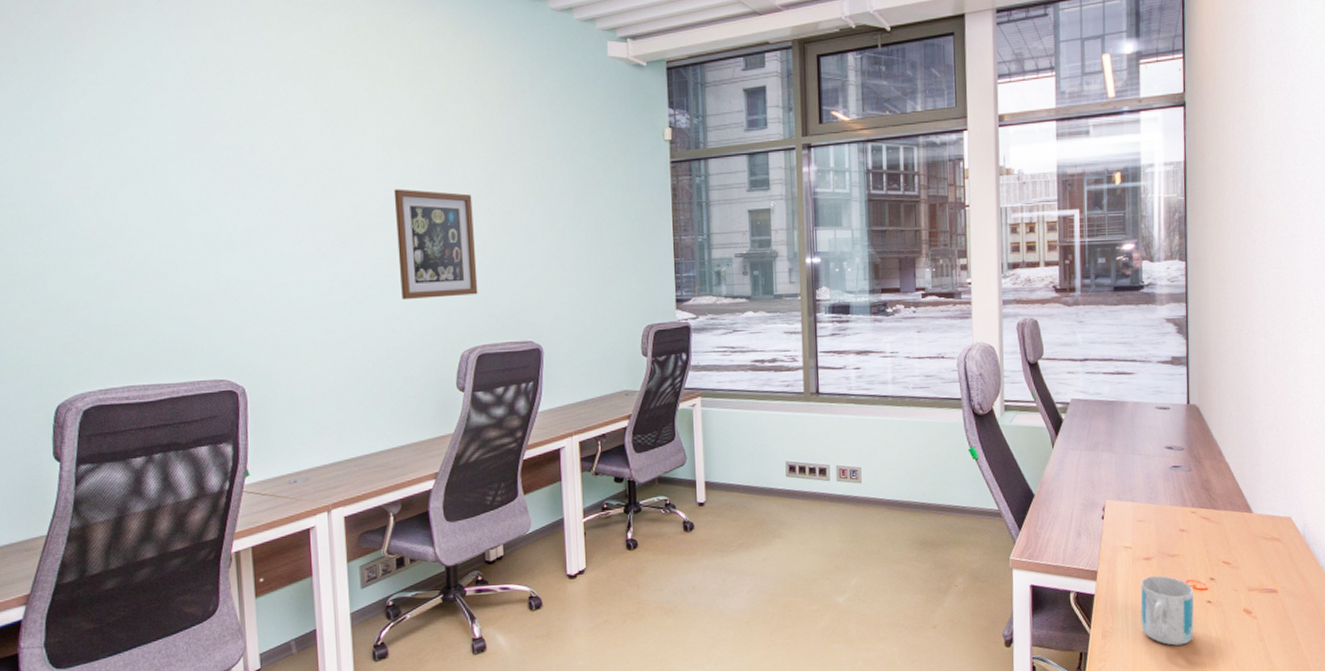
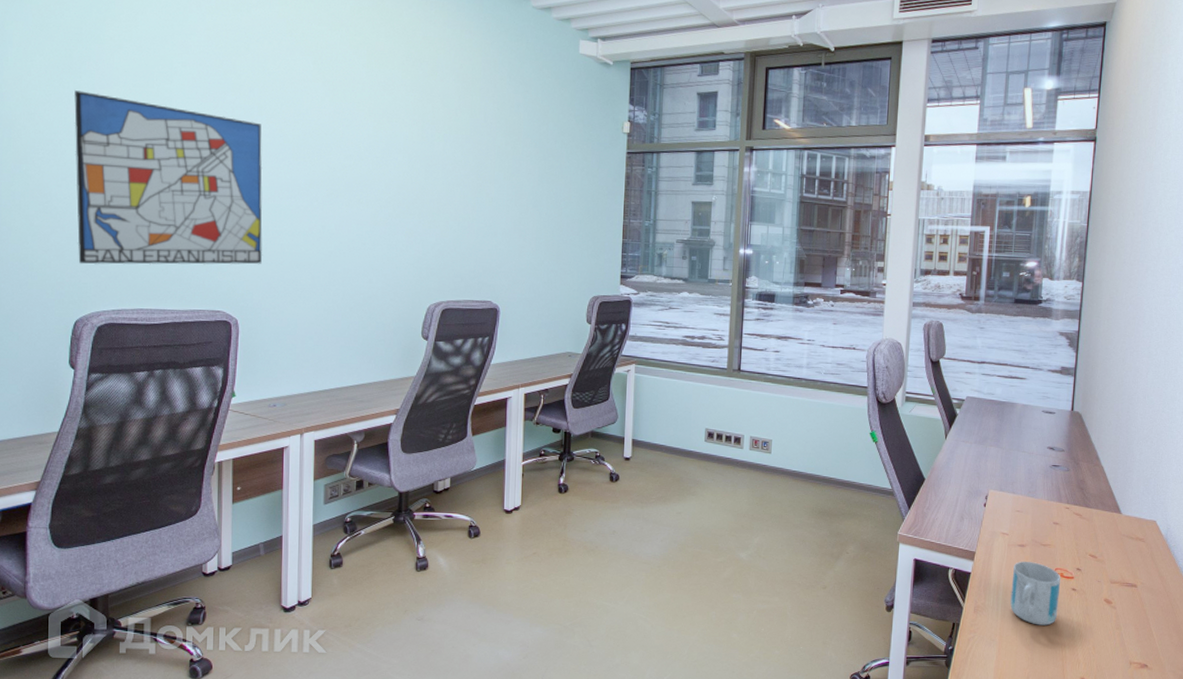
wall art: none [36,144,268,341] -> present [74,90,263,265]
wall art: present [393,189,478,299] -> none [380,156,449,256]

